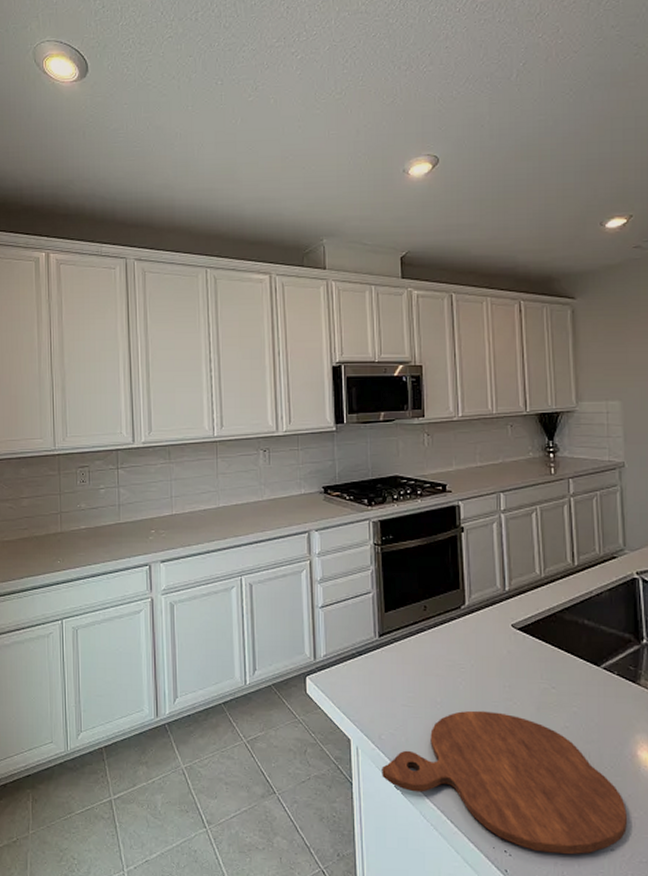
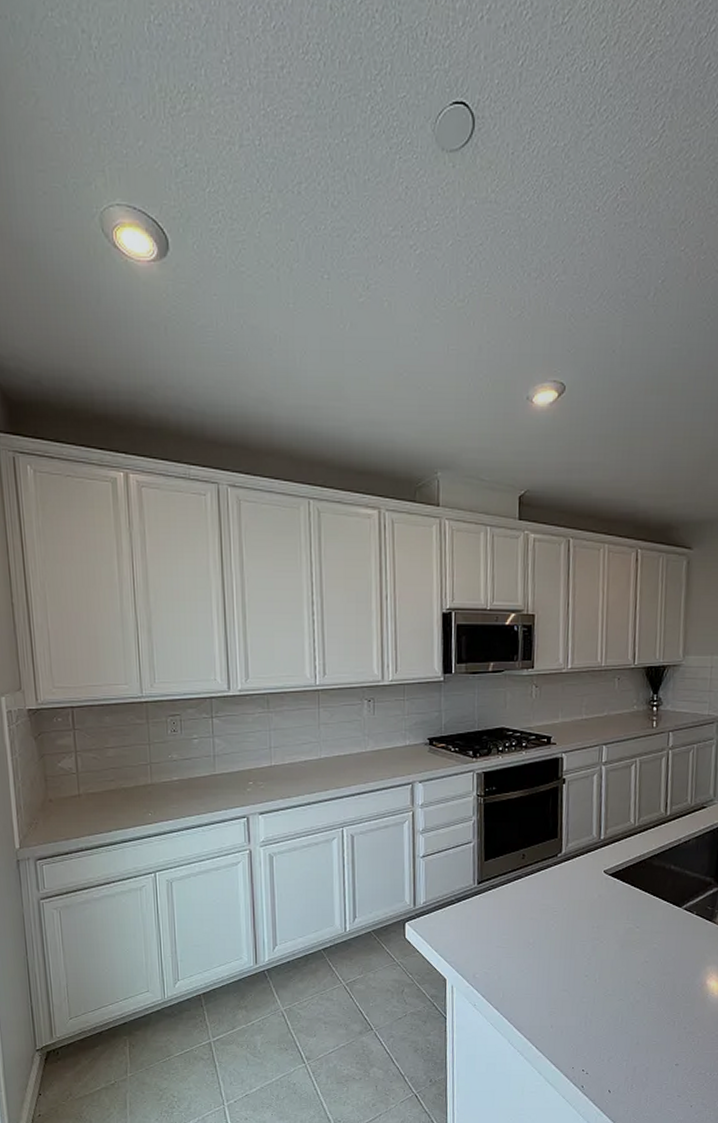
cutting board: present [382,710,628,855] -> none [474,949,693,1071]

